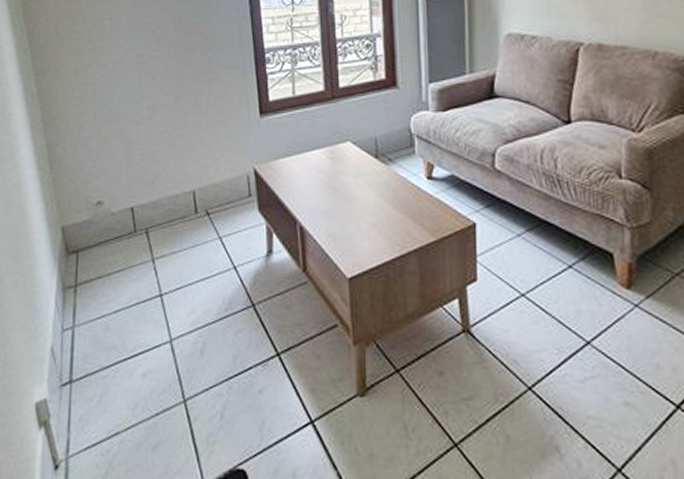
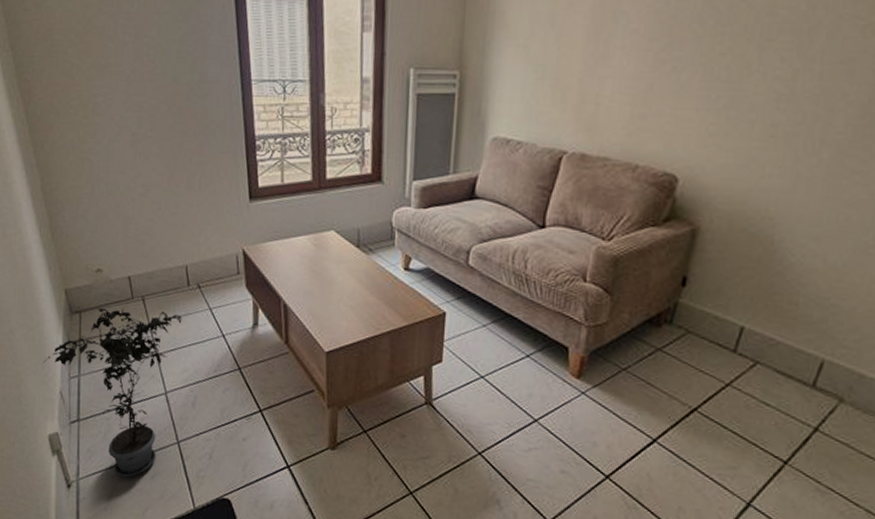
potted plant: none [33,242,189,451] -> present [42,307,182,478]

